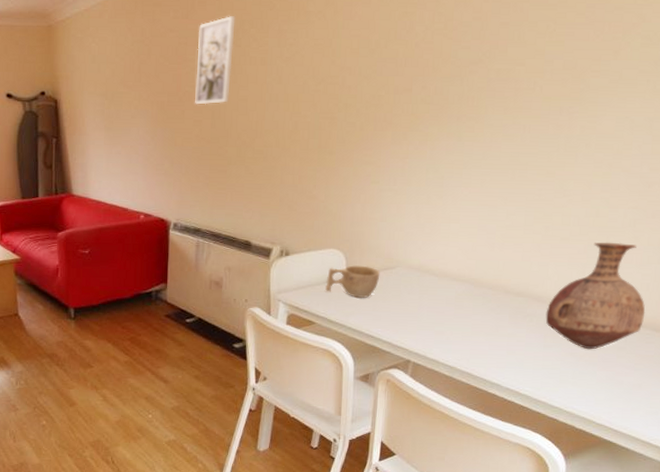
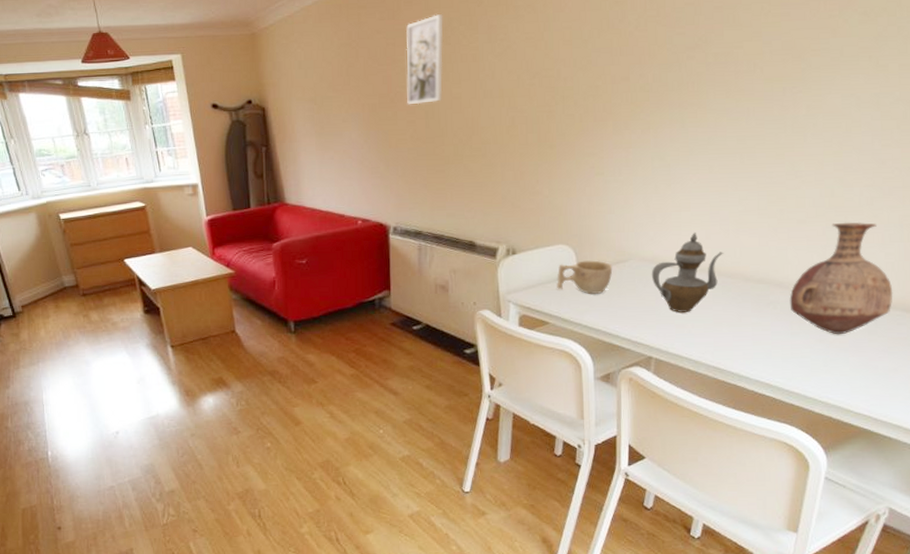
teapot: none [416,243,488,320] -> present [651,231,724,313]

